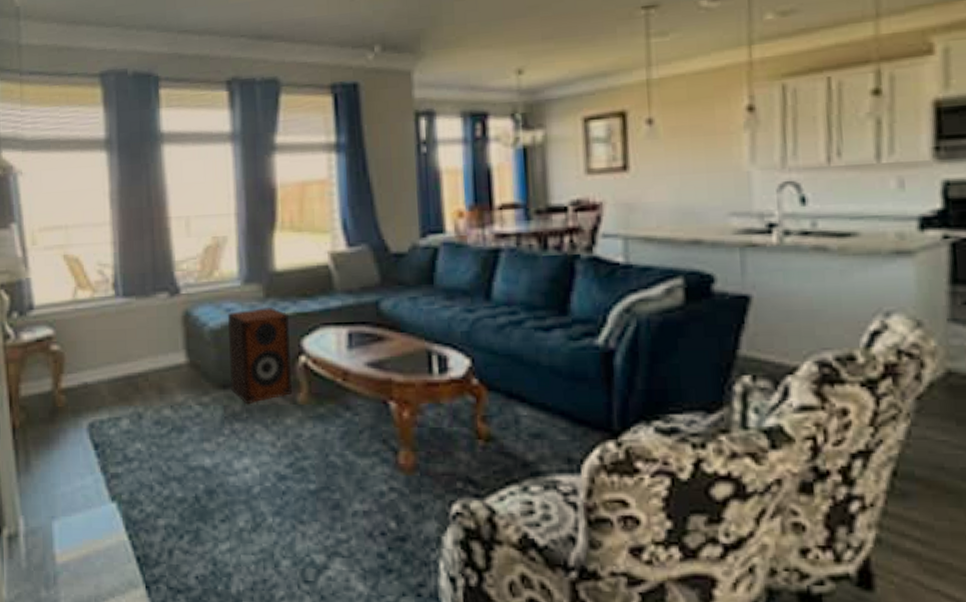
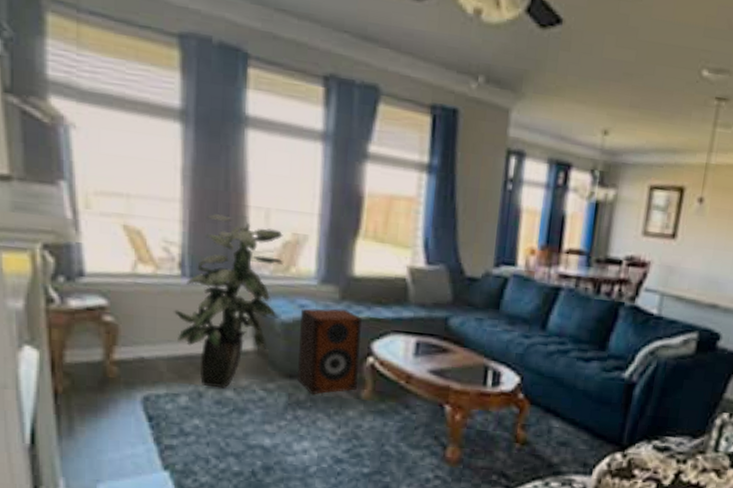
indoor plant: none [111,230,206,407] -> present [174,214,283,389]

